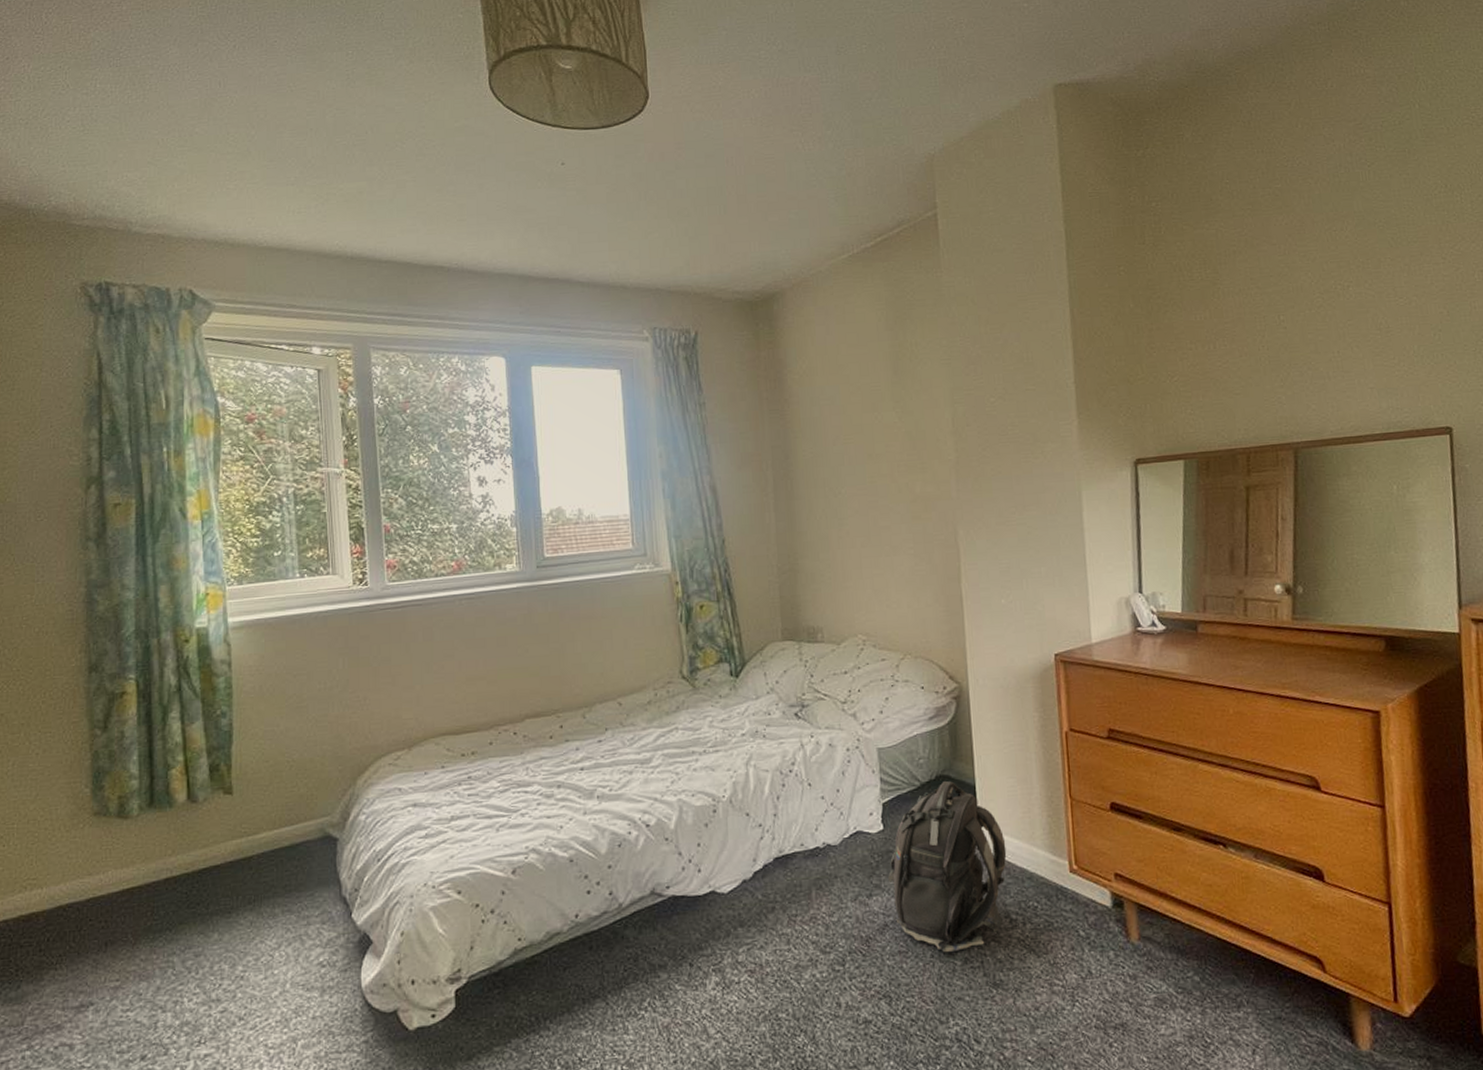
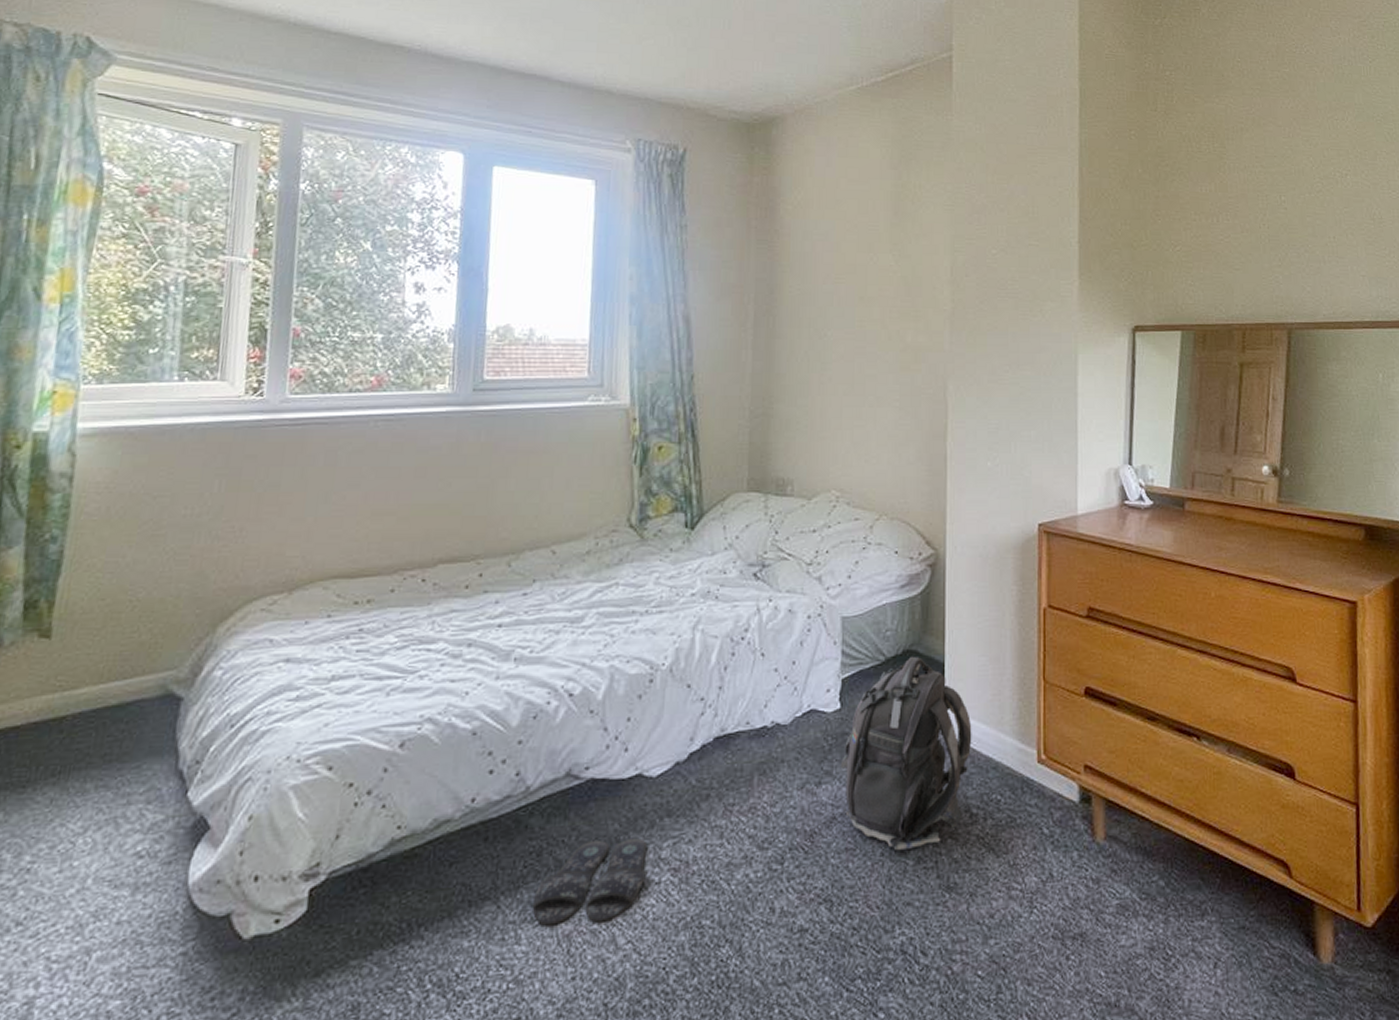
slippers: none [634,945,728,1019] -> present [532,837,648,926]

